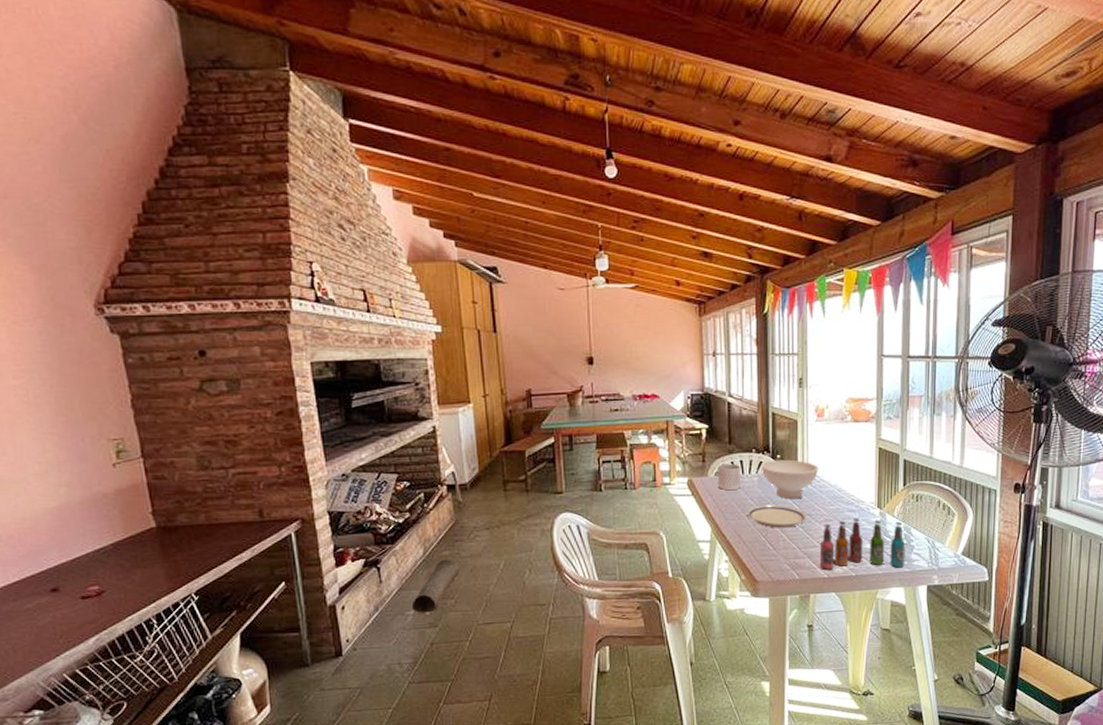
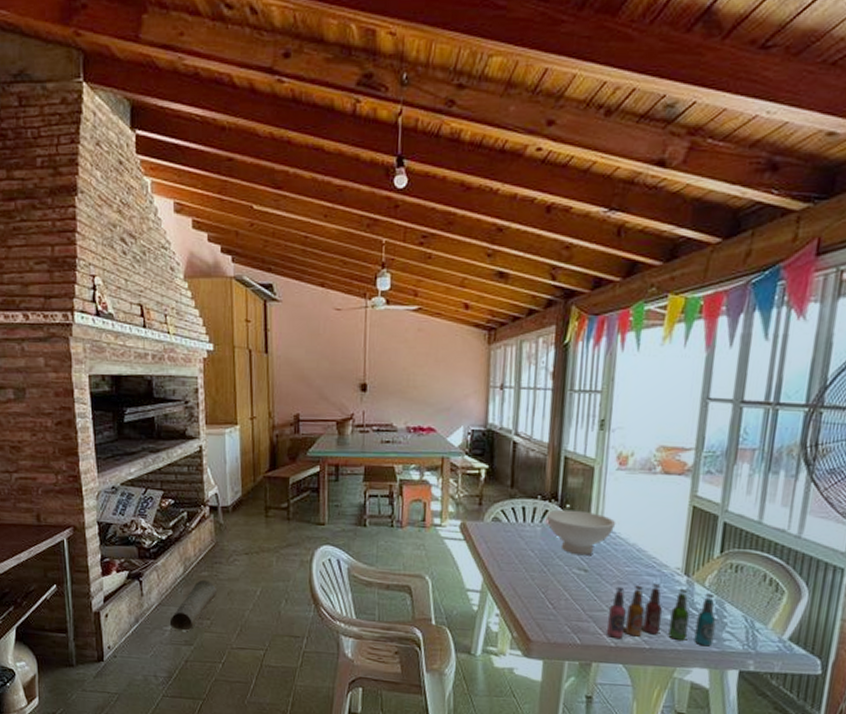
mug: present [717,463,741,491] -> none [494,509,522,540]
plate: present [747,504,807,528] -> none [525,557,596,587]

